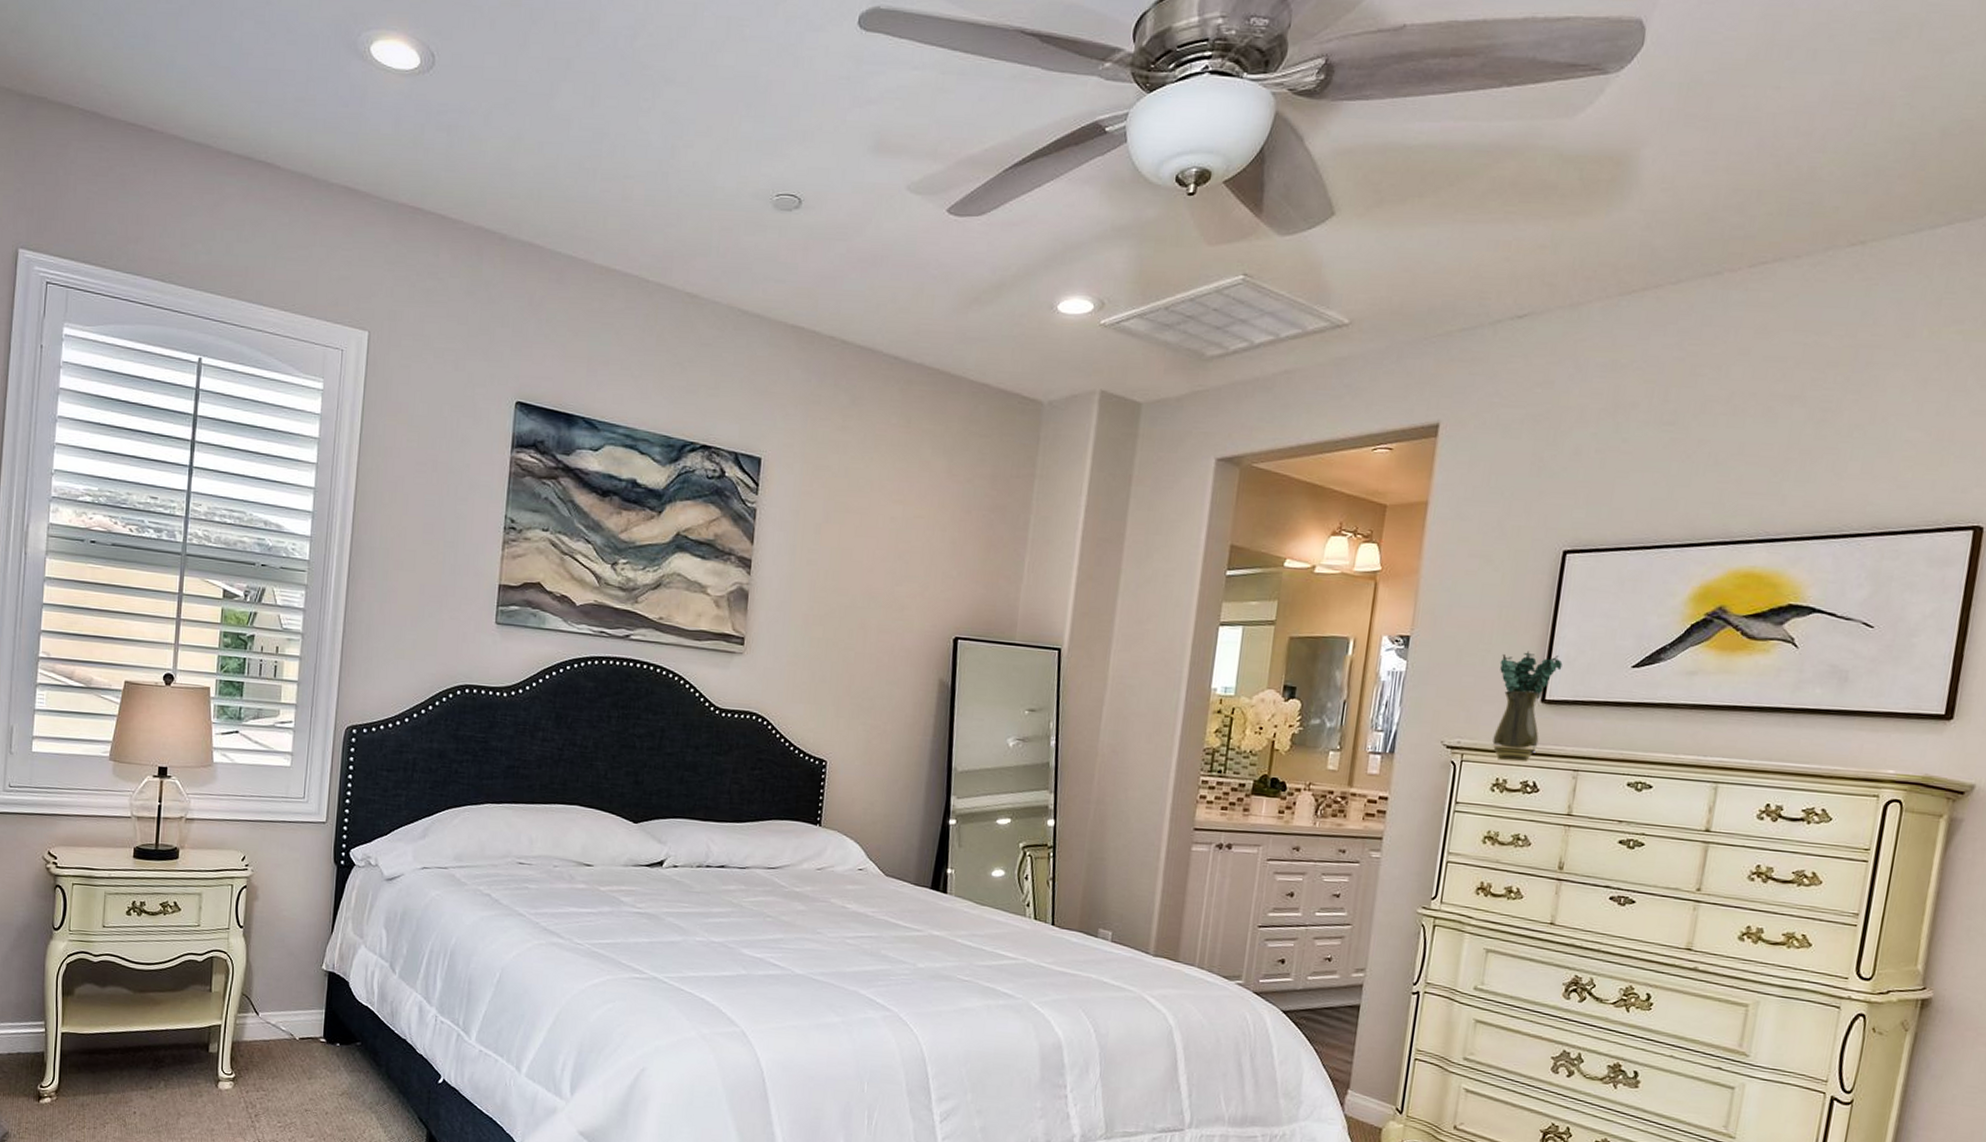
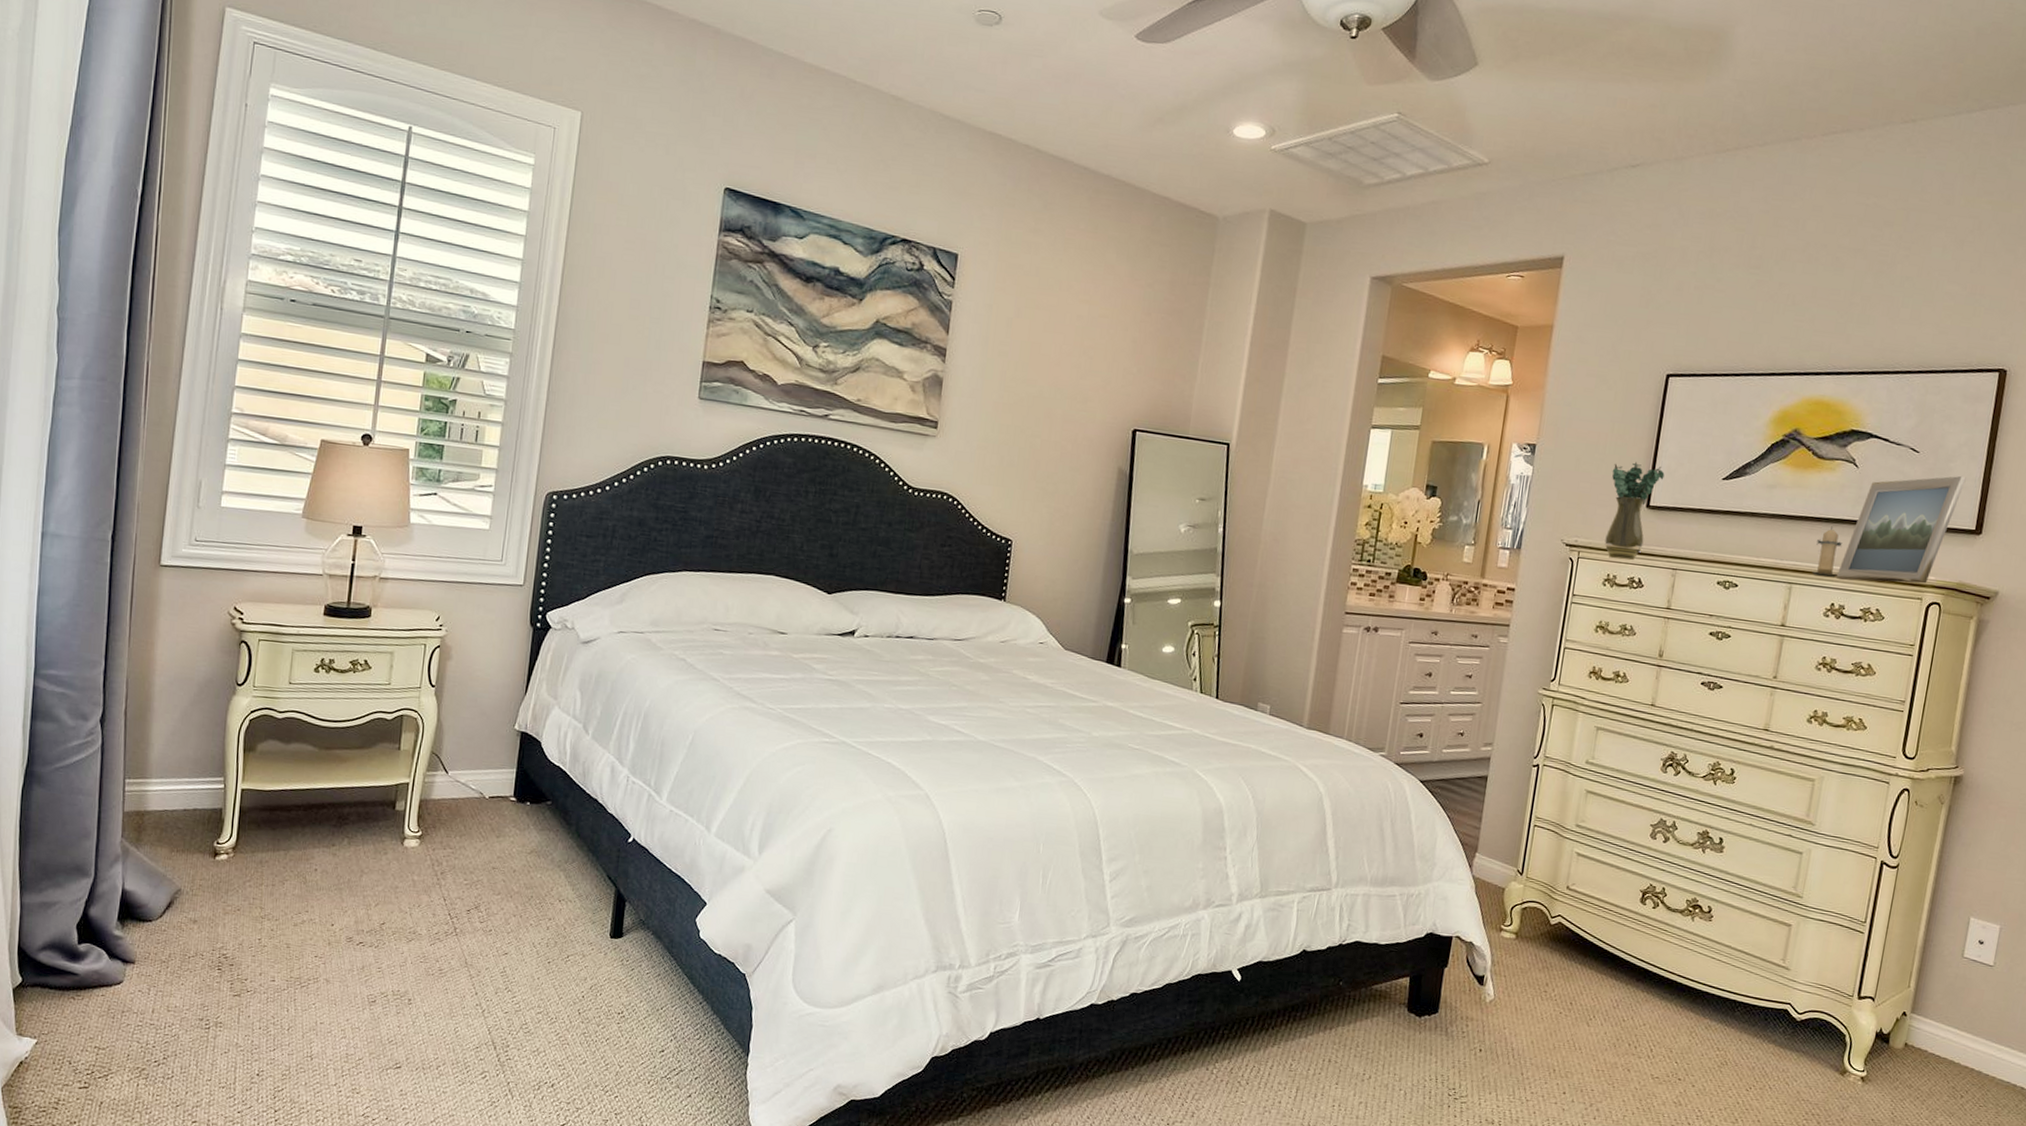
candle: none [1742,715,1780,775] -> present [1812,526,1843,578]
picture frame: none [1771,652,1933,779] -> present [1835,475,1966,584]

